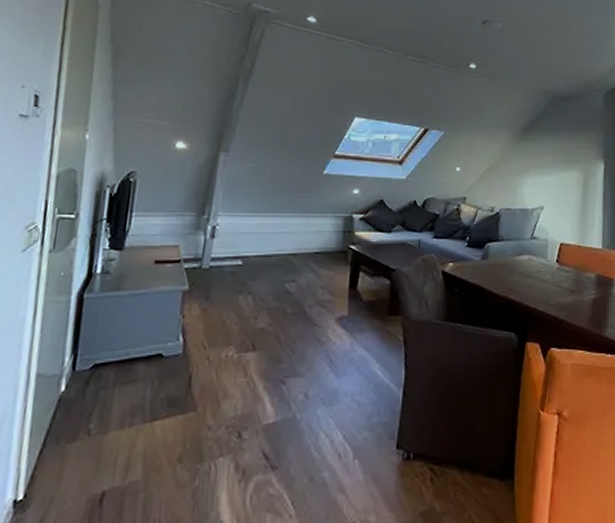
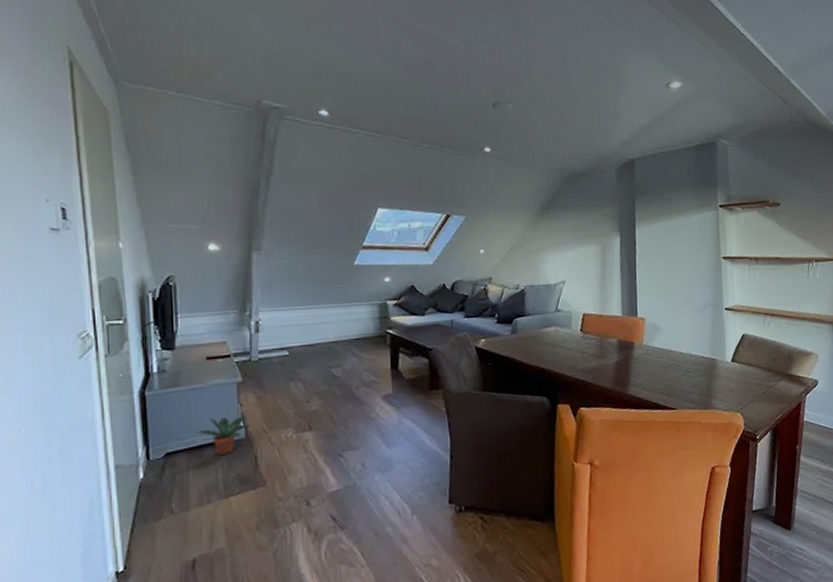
potted plant: none [131,328,192,372] -> present [197,415,252,456]

